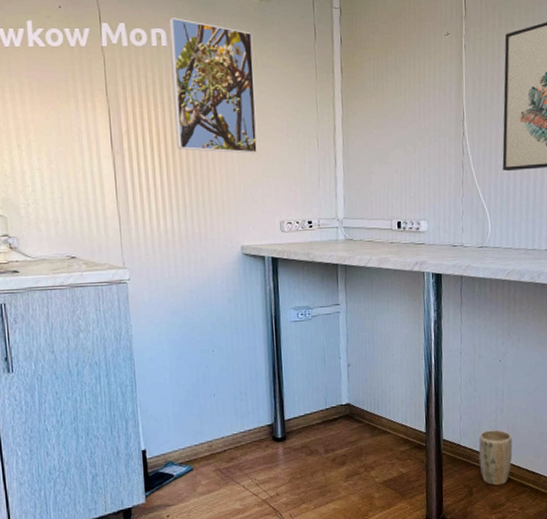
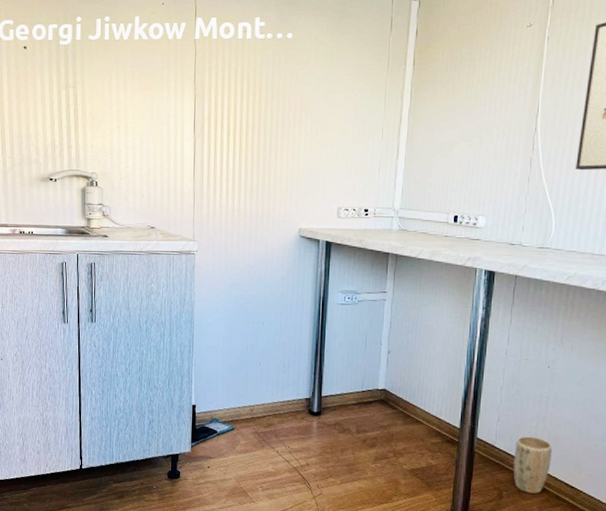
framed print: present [168,18,258,154] -> none [250,12,330,142]

